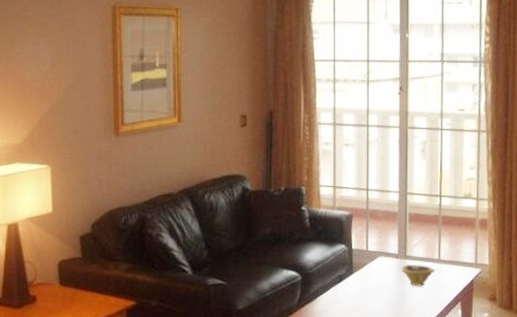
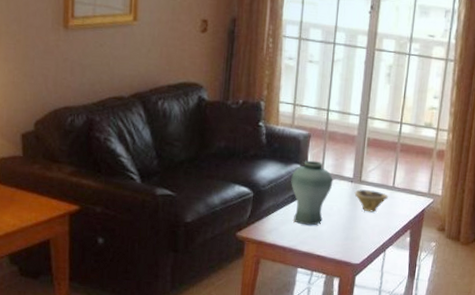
vase: none [337,240,379,305] -> present [291,160,333,226]

